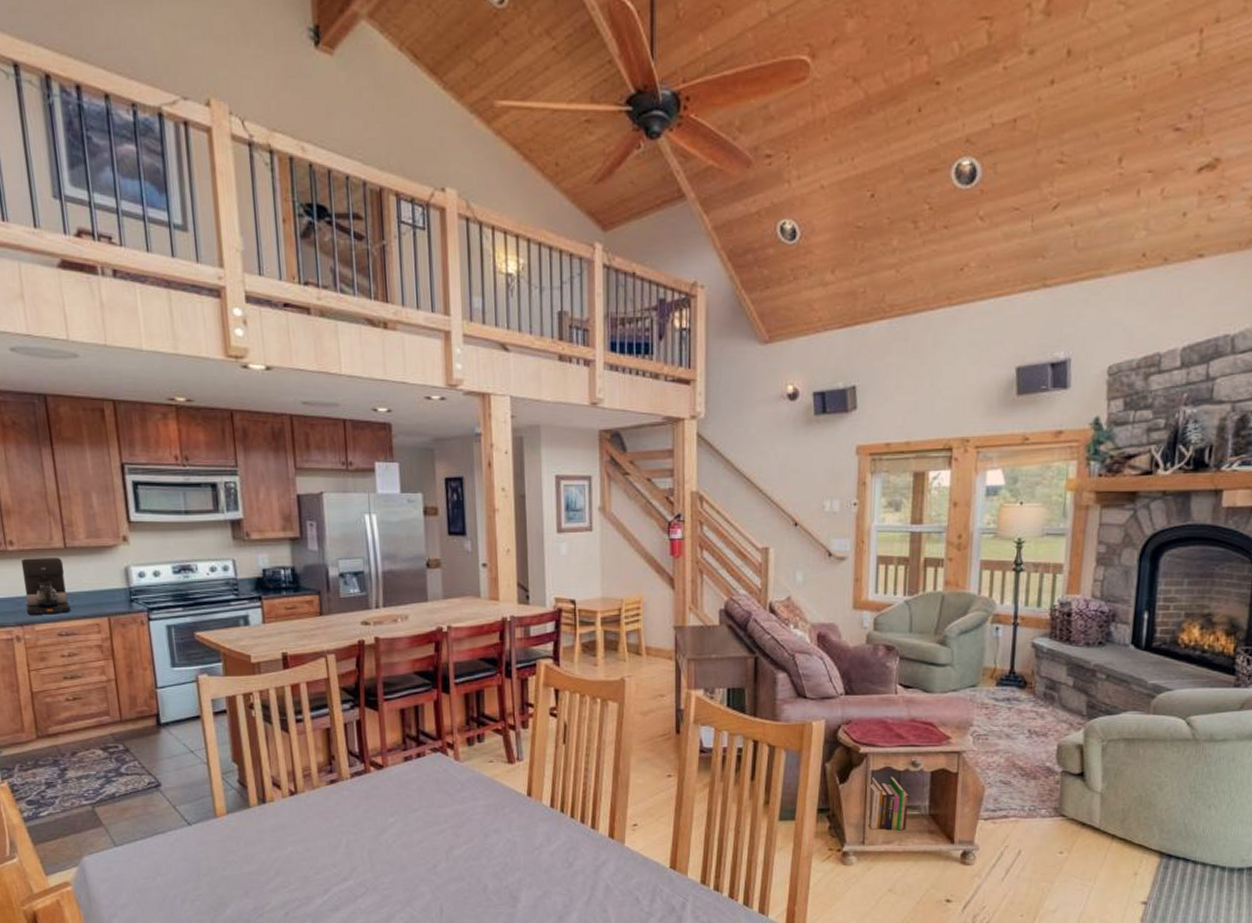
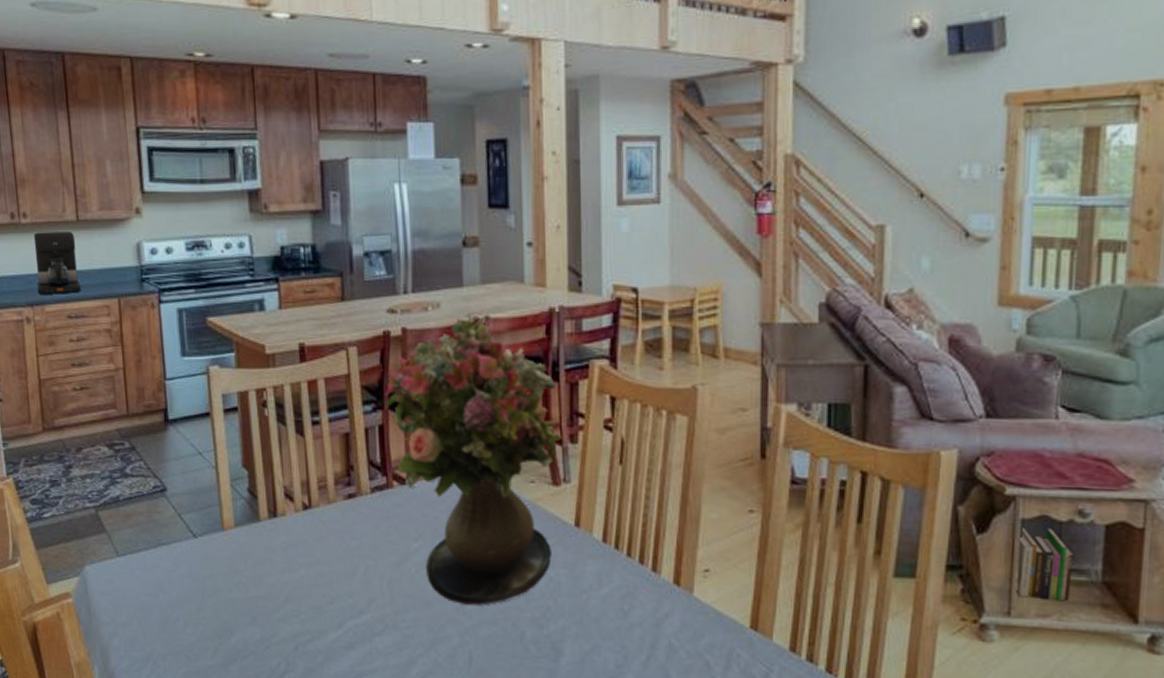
bouquet: none [360,622,516,866] -> present [384,312,564,605]

